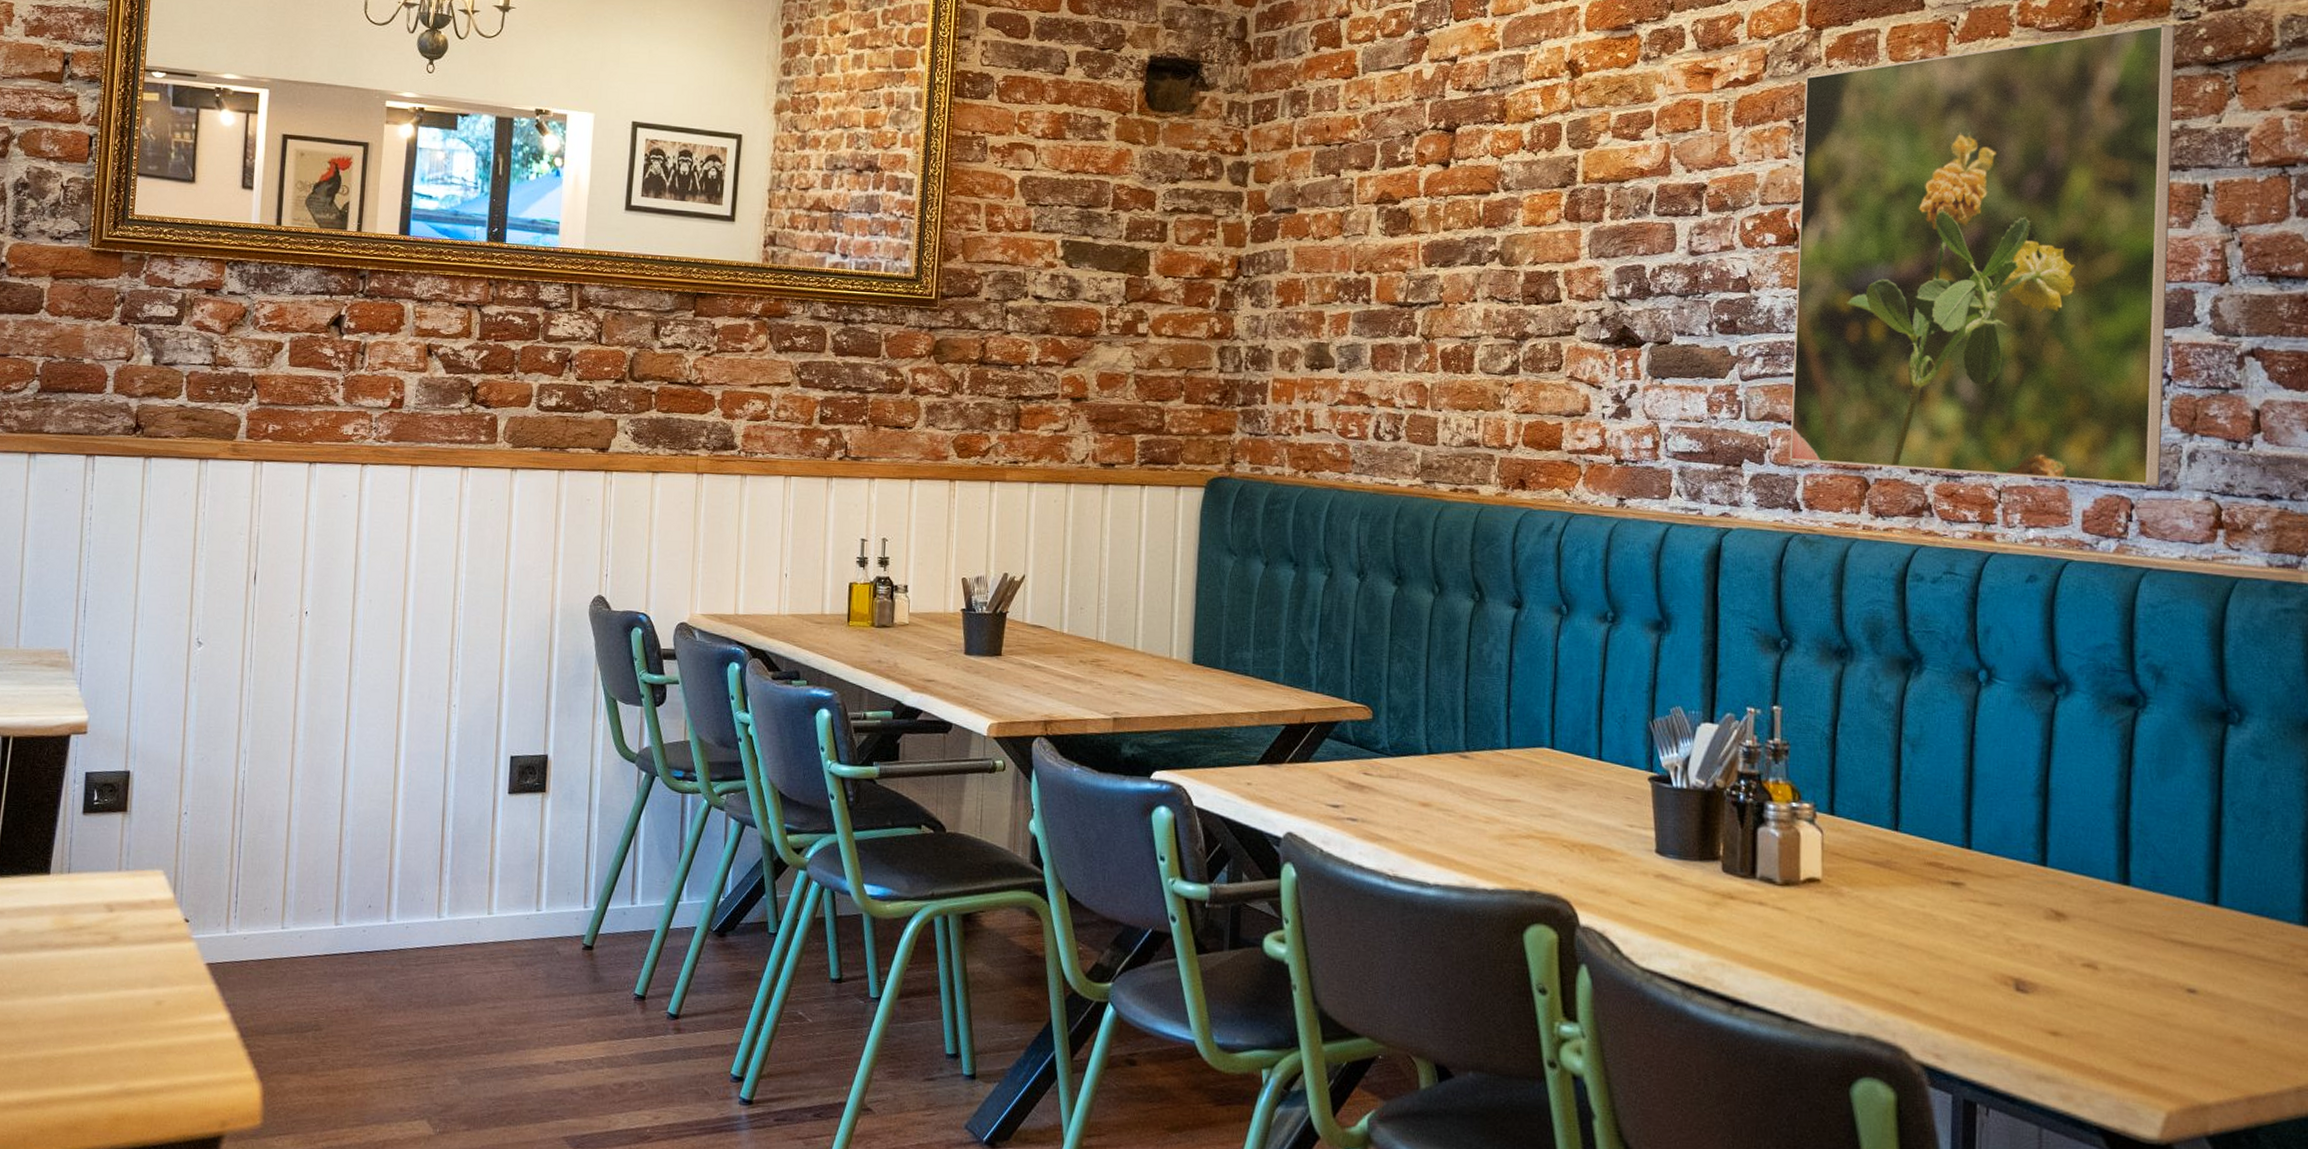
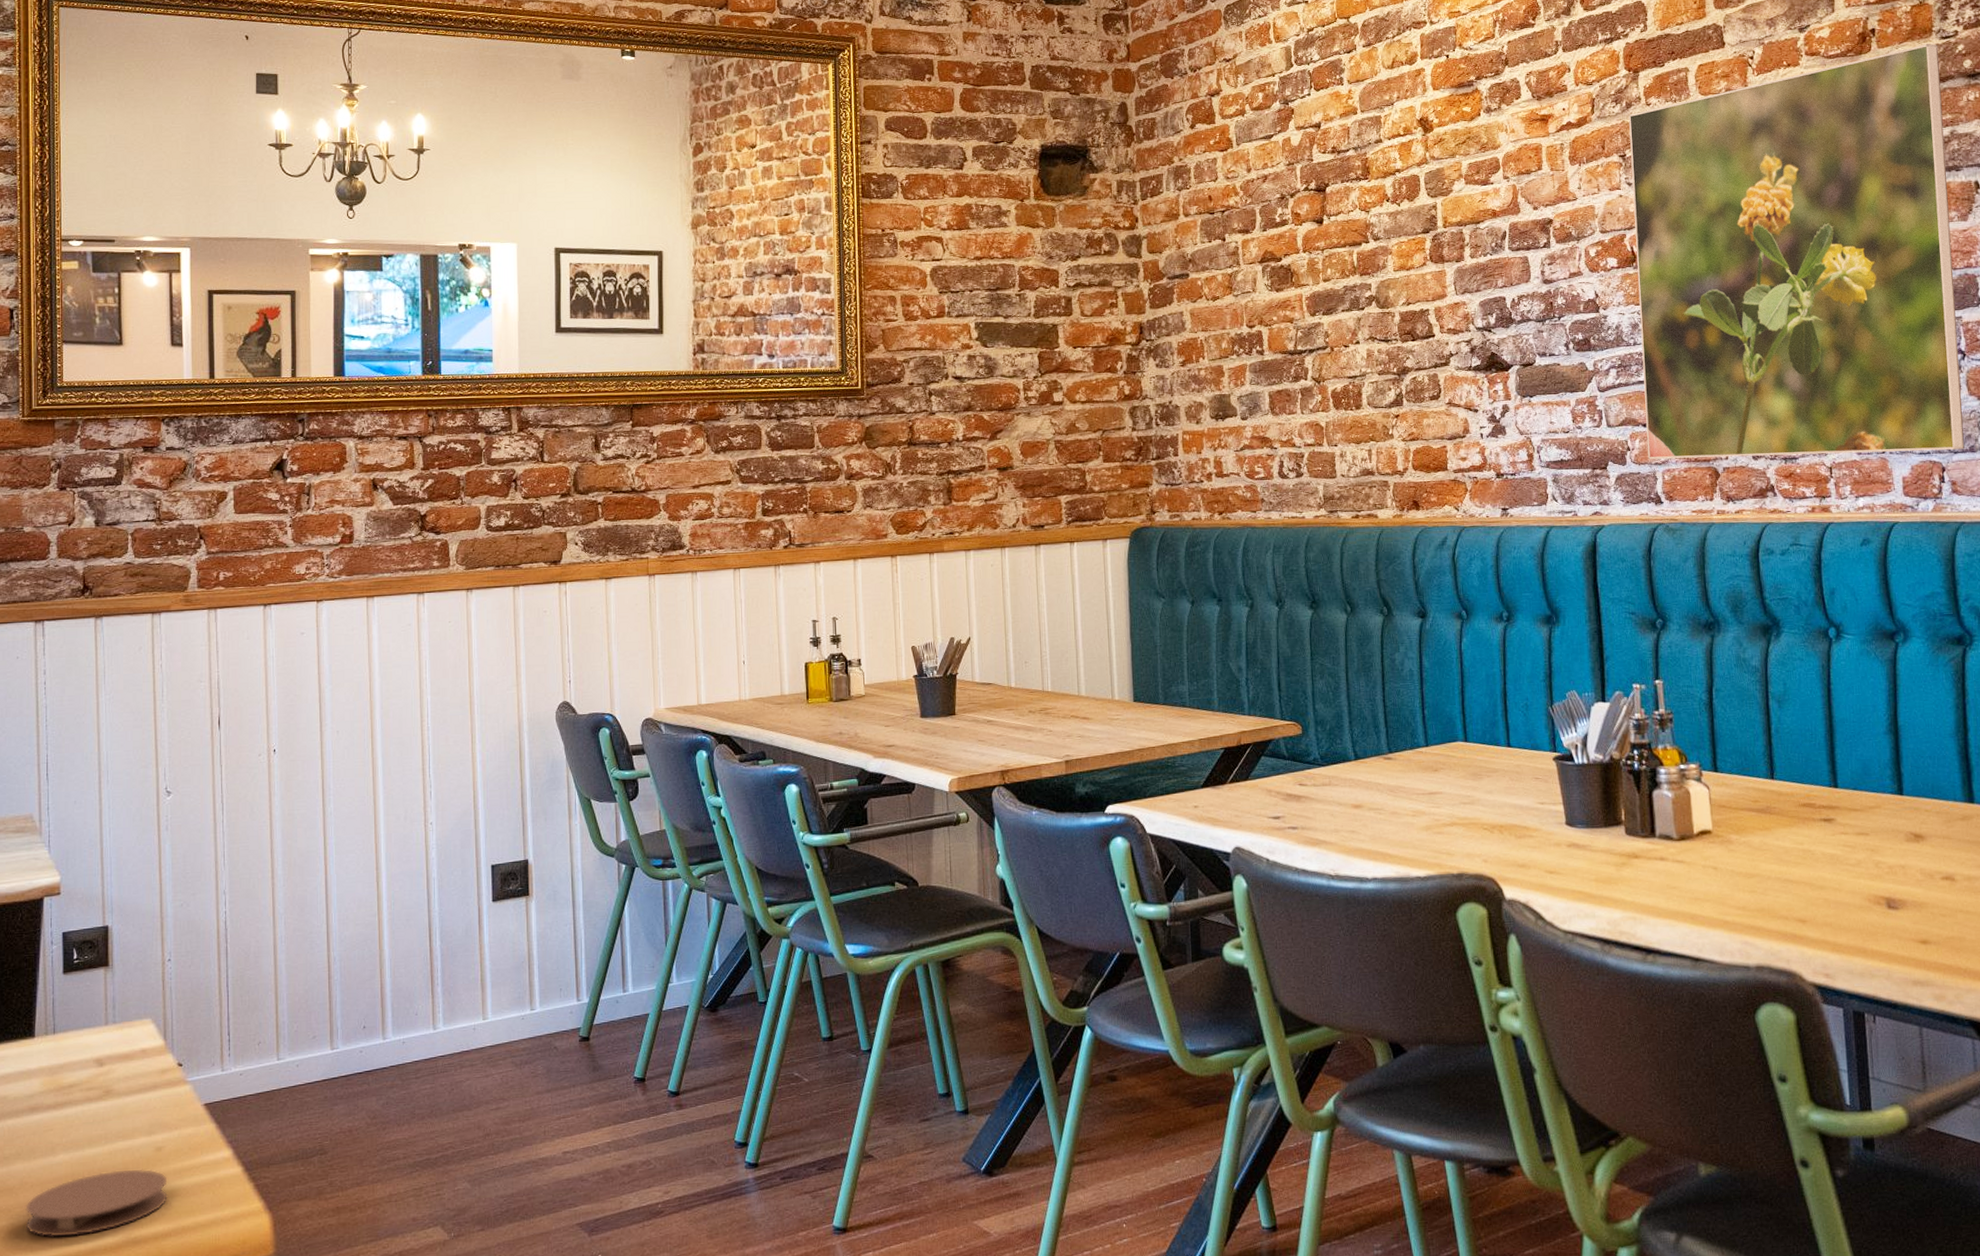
coaster: none [25,1018,165,1079] -> present [25,1169,168,1237]

